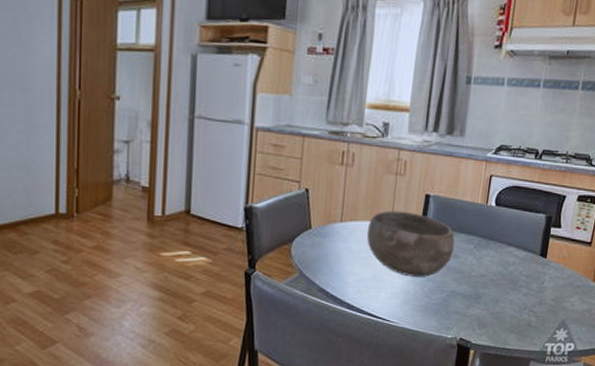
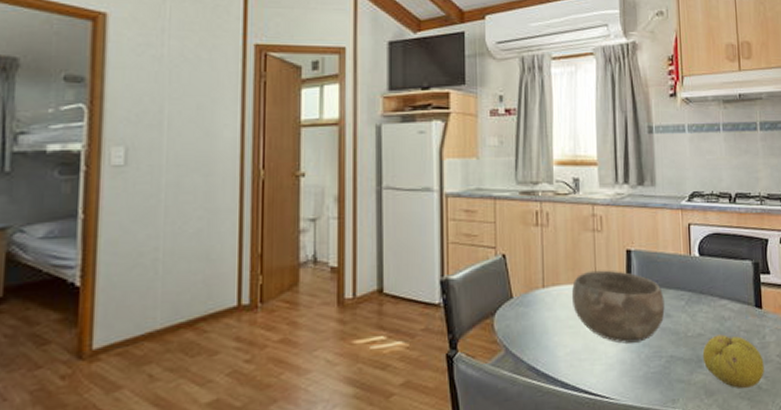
fruit: none [481,277,538,325] -> present [702,334,764,389]

